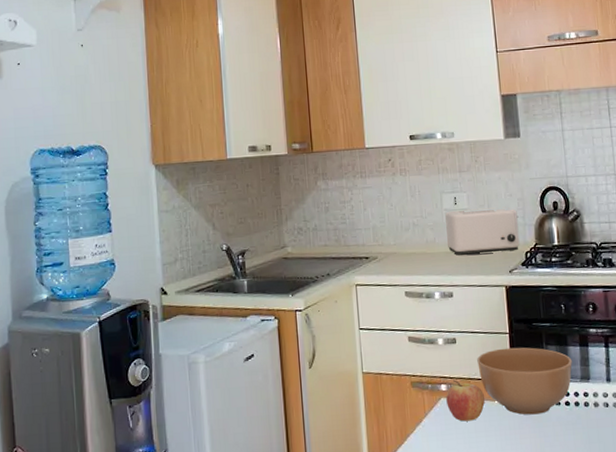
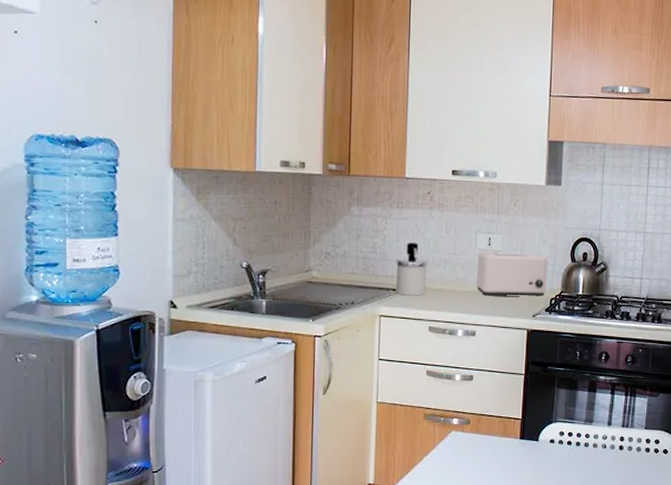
soap dispenser: none [366,210,398,263] -> present [396,243,428,296]
fruit: present [446,379,486,422] -> none [456,414,494,454]
bowl: present [477,347,572,415] -> none [491,388,579,452]

